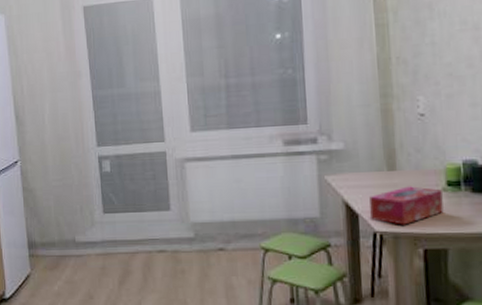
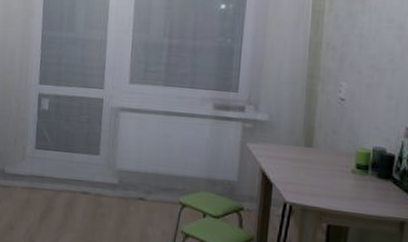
tissue box: present [369,186,444,225] -> none [282,163,351,200]

